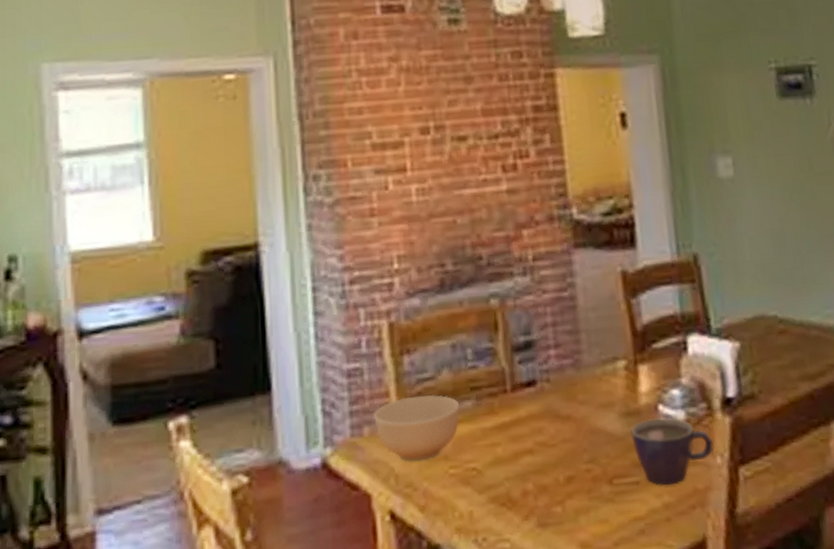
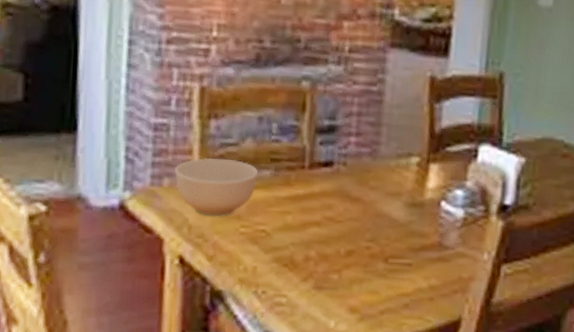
cup: present [631,417,713,485] -> none [412,212,484,270]

